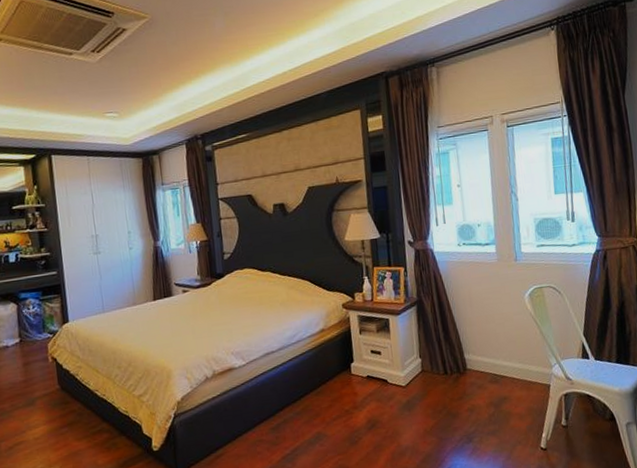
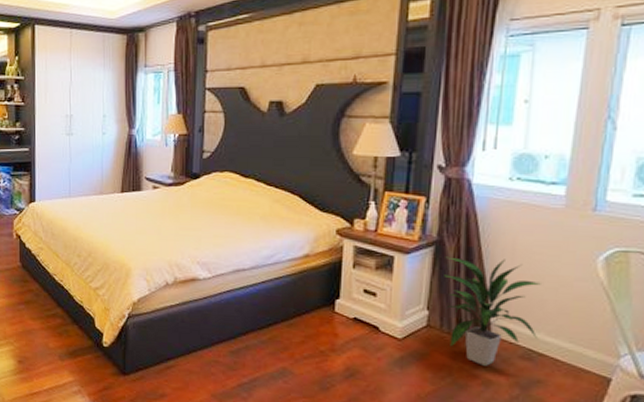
indoor plant: none [426,307,498,395] -> present [444,256,541,366]

